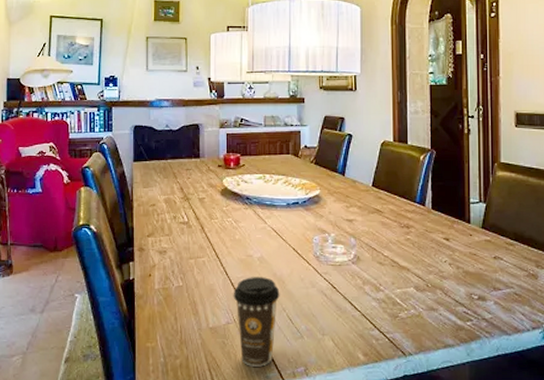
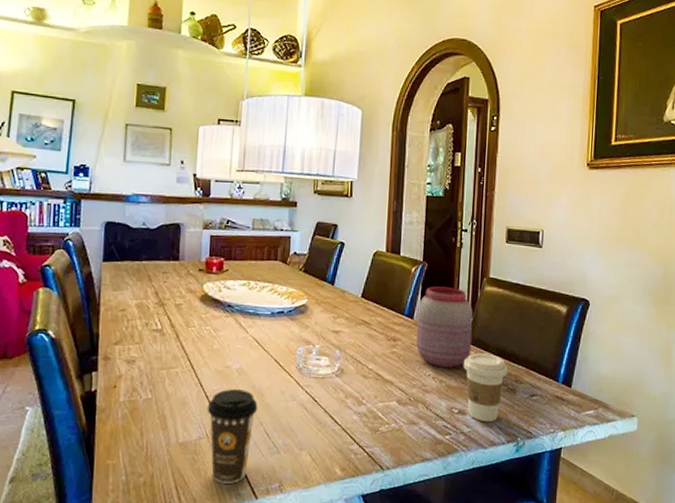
jar: none [429,173,487,254] -> present [416,286,474,368]
coffee cup: none [479,239,528,309] -> present [463,353,508,422]

